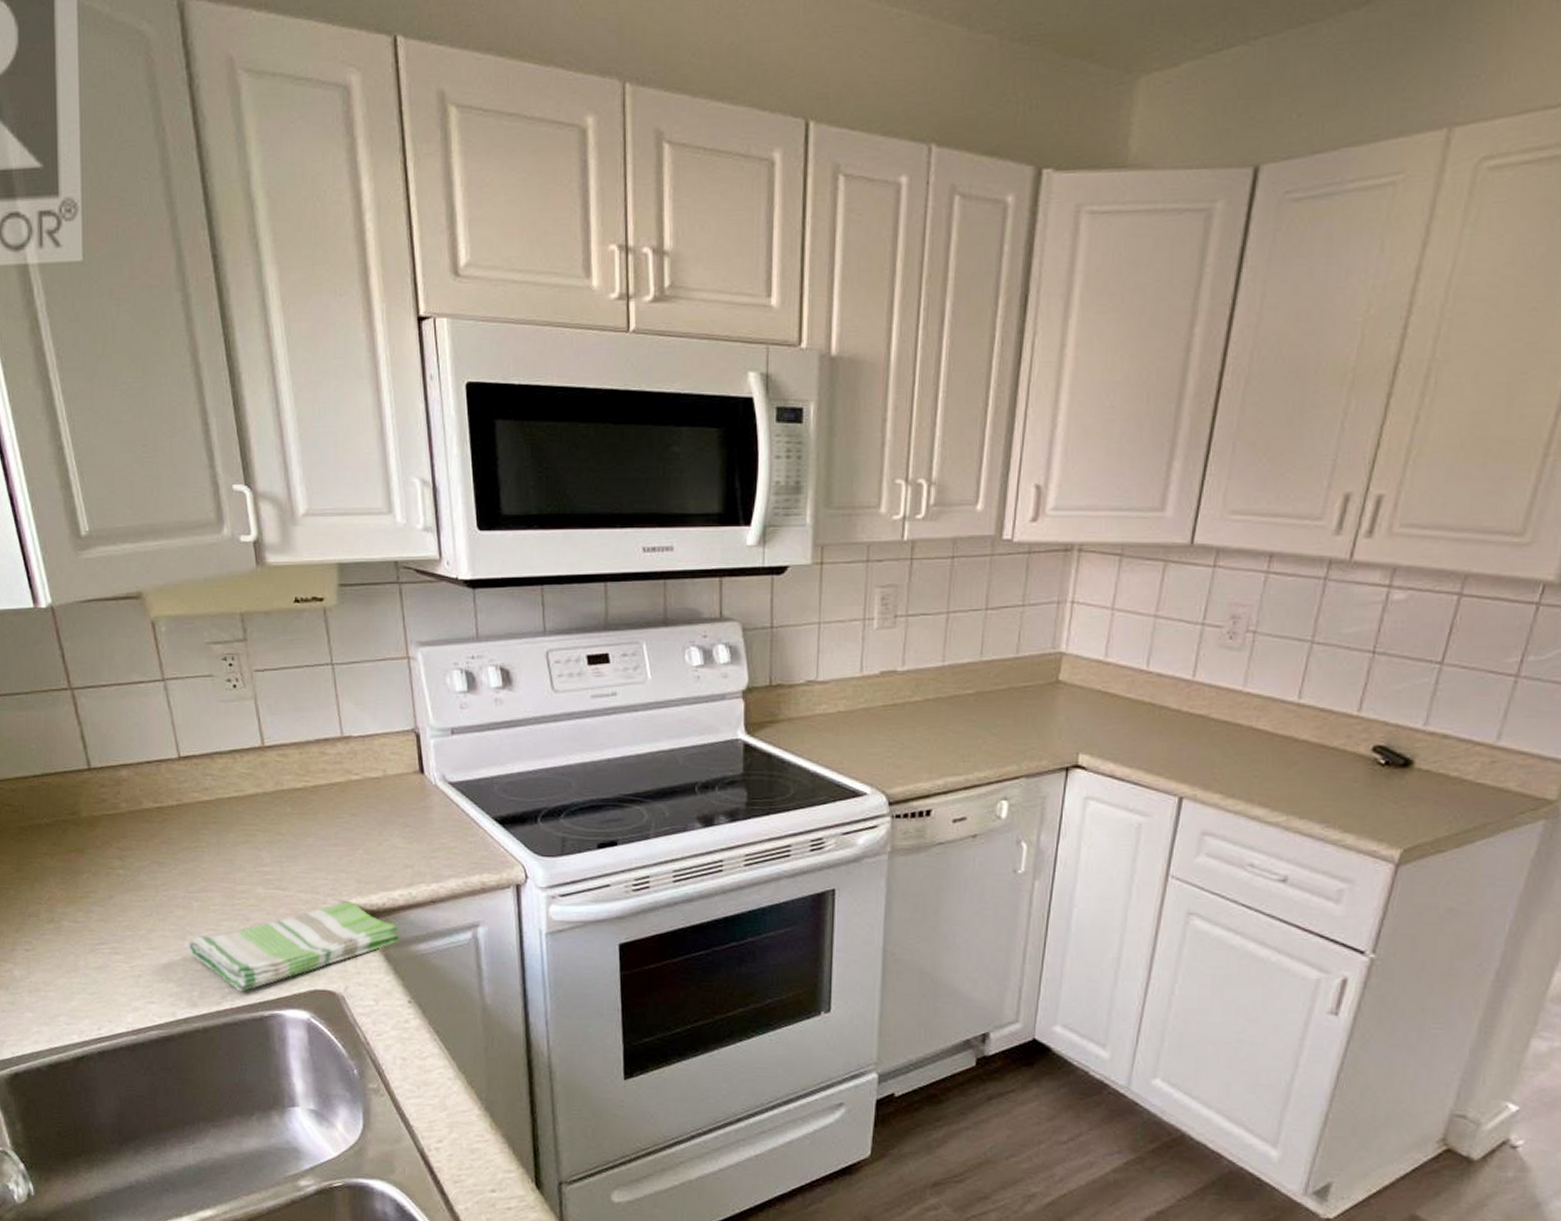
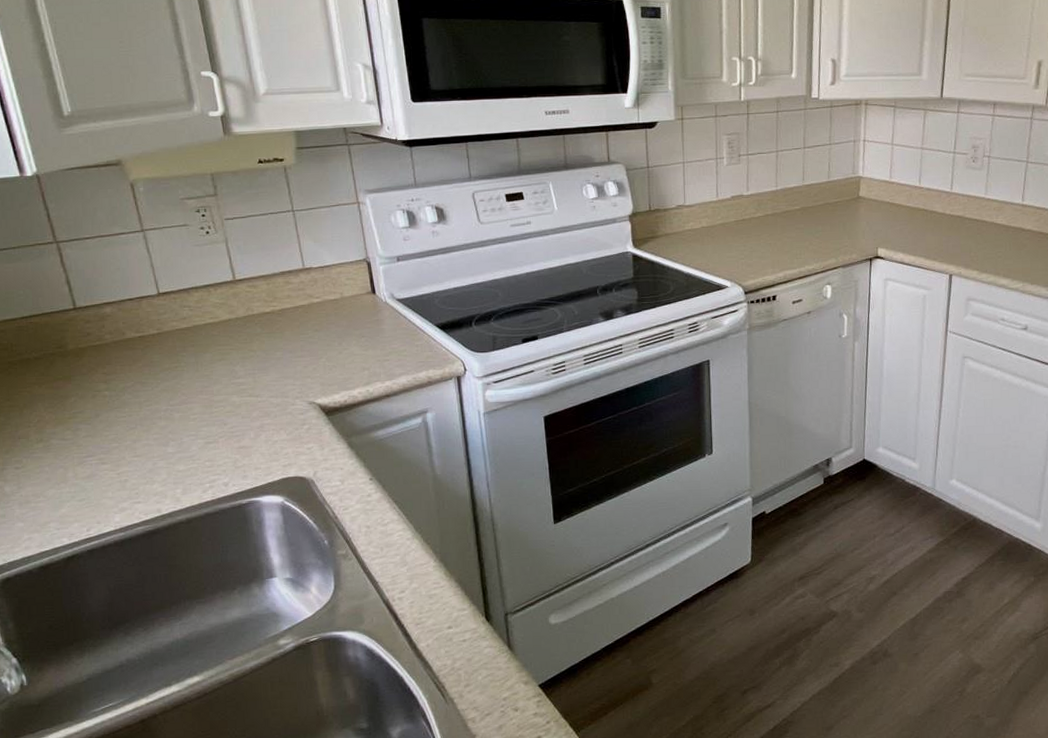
dish towel: present [188,901,401,992] -> none [171,402,361,486]

